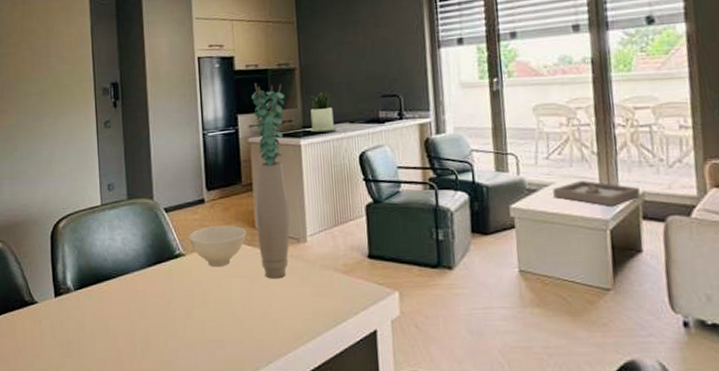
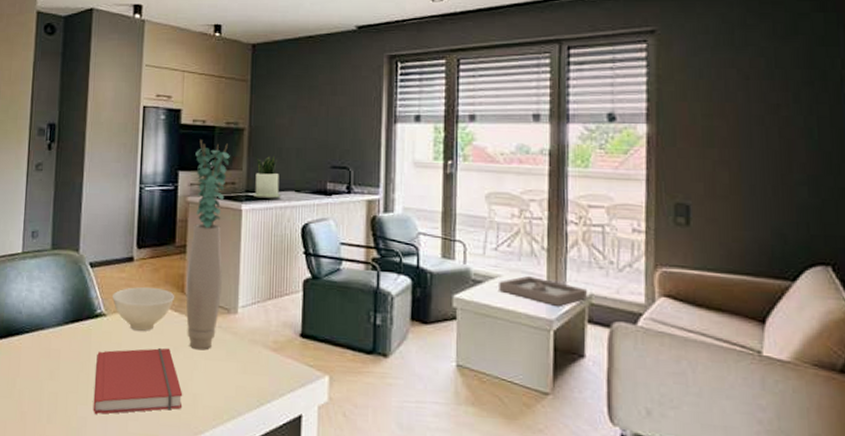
book: none [180,279,265,347] -> present [93,348,183,415]

